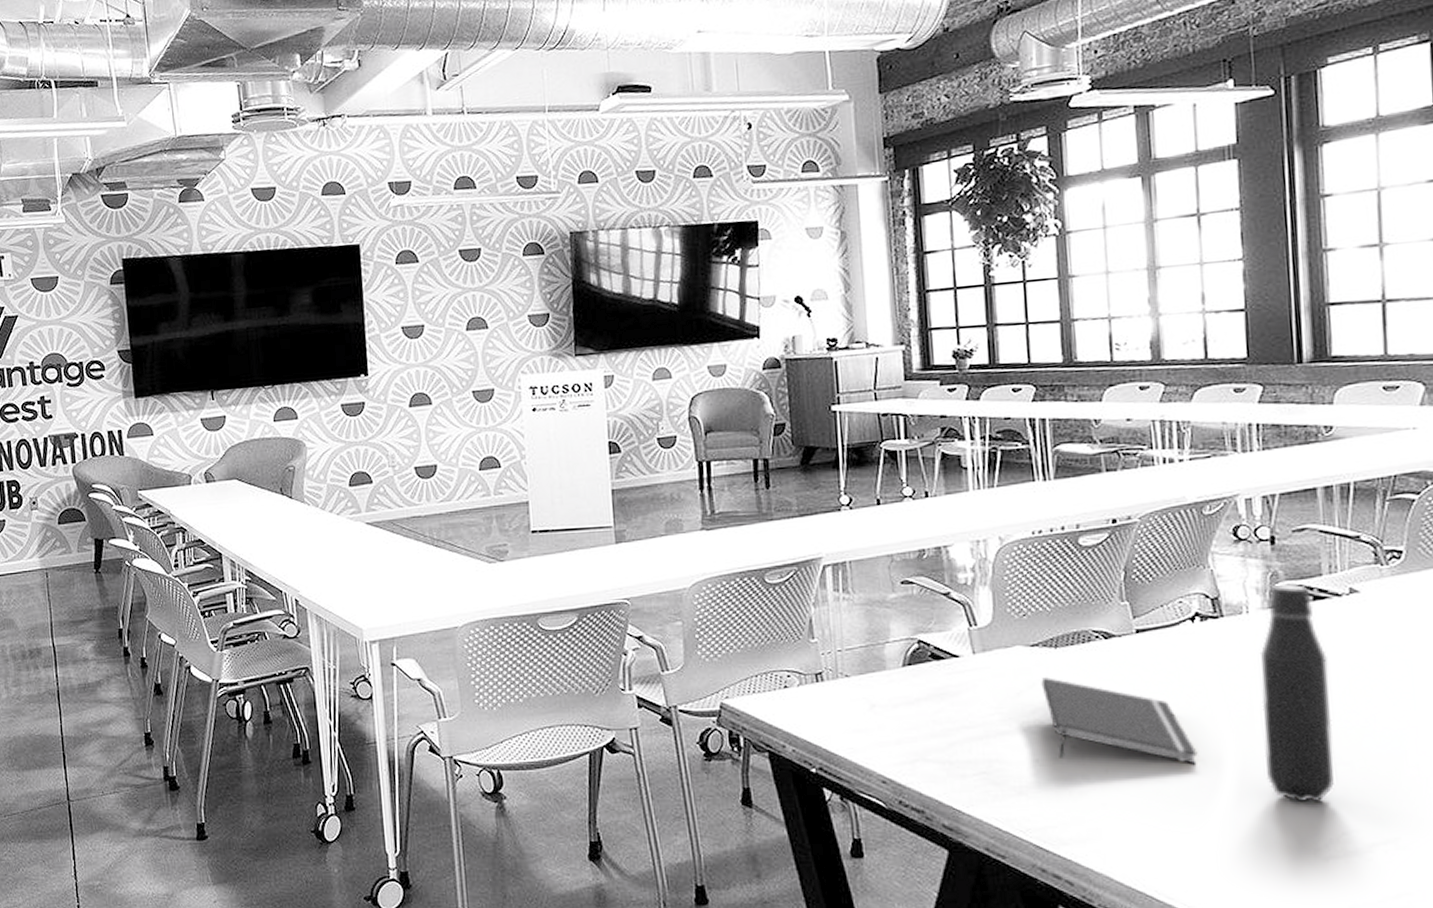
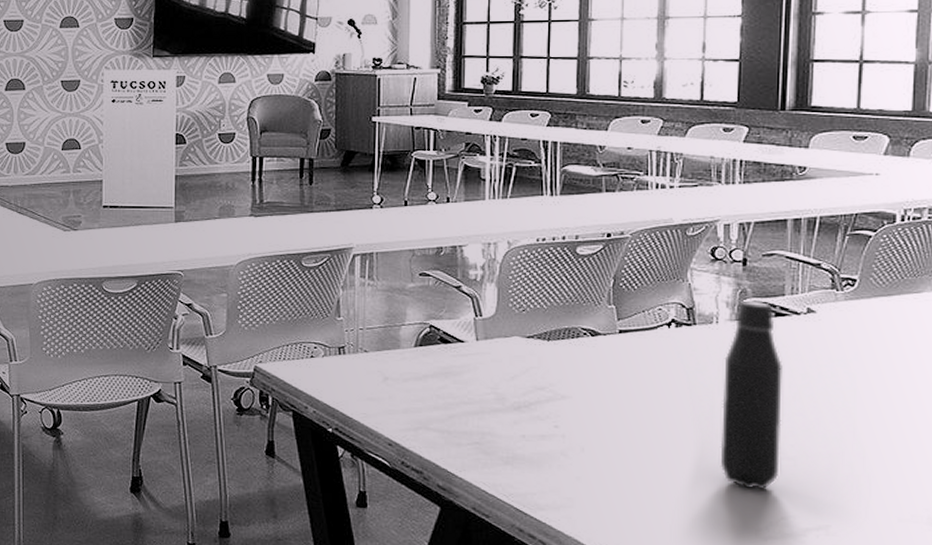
notepad: present [1041,676,1198,765] -> none [533,364,663,450]

